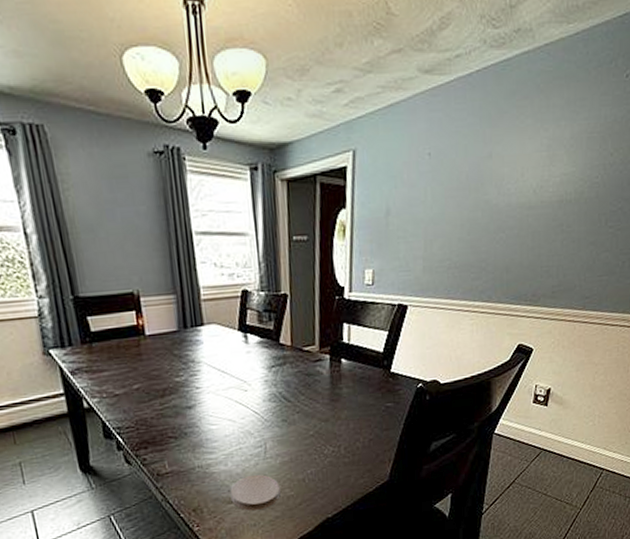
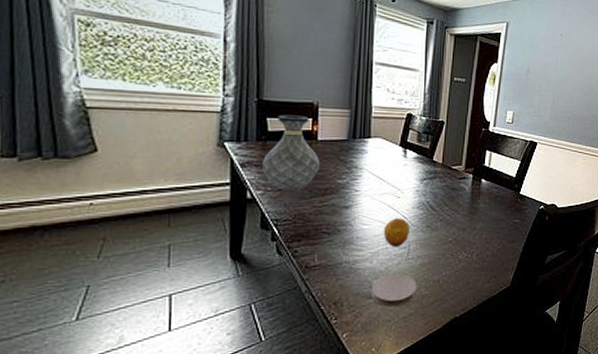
vase: none [92,309,153,395] -> present [263,114,319,190]
fruit: none [234,414,264,447] -> present [383,218,410,247]

